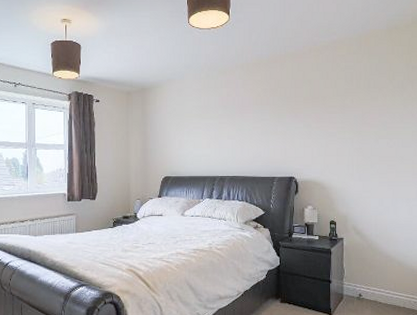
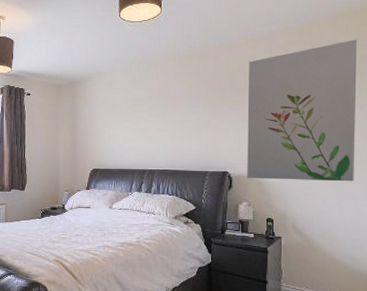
wall art: none [312,51,409,185] -> present [247,39,358,182]

